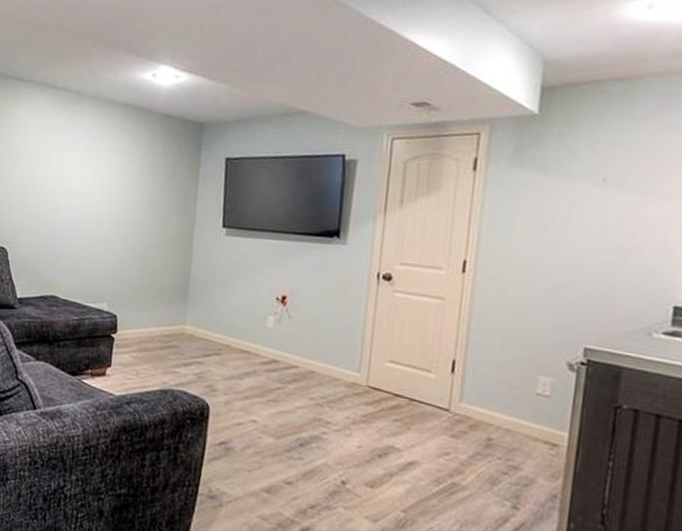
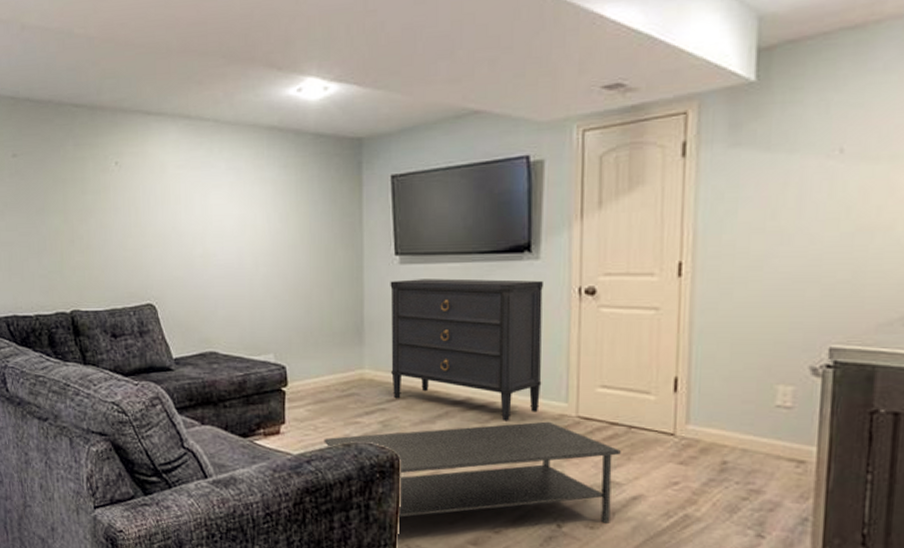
coffee table: none [143,383,402,484] -> present [324,421,621,523]
dresser: none [209,249,348,385] -> present [390,278,543,421]

